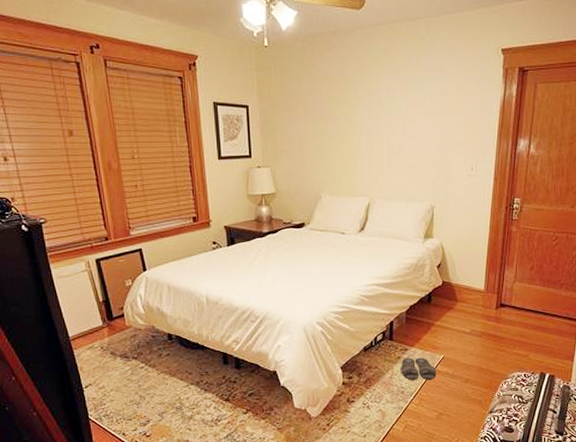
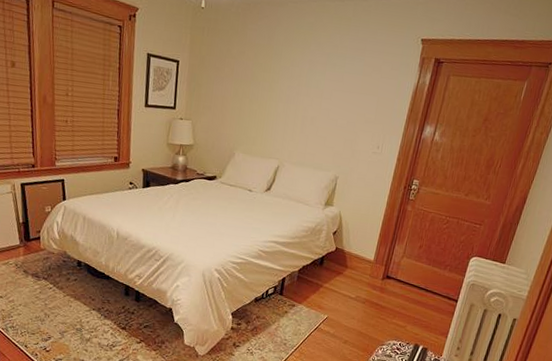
slippers: present [399,357,437,380] -> none [285,313,319,337]

